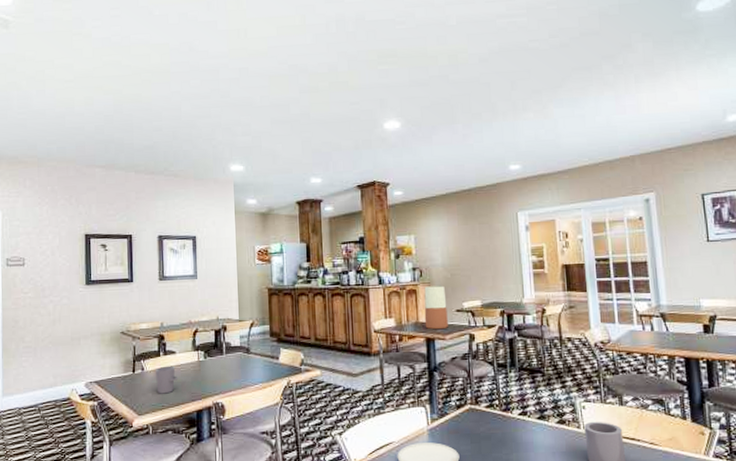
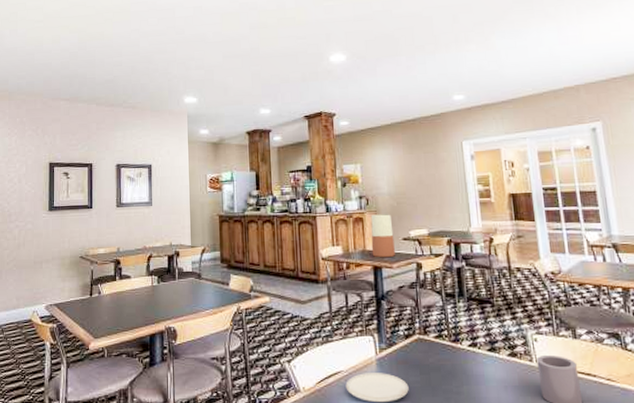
cup: present [156,365,179,394] -> none [112,290,133,318]

